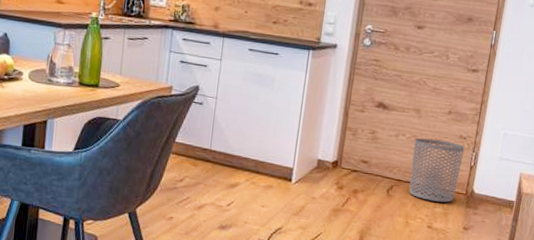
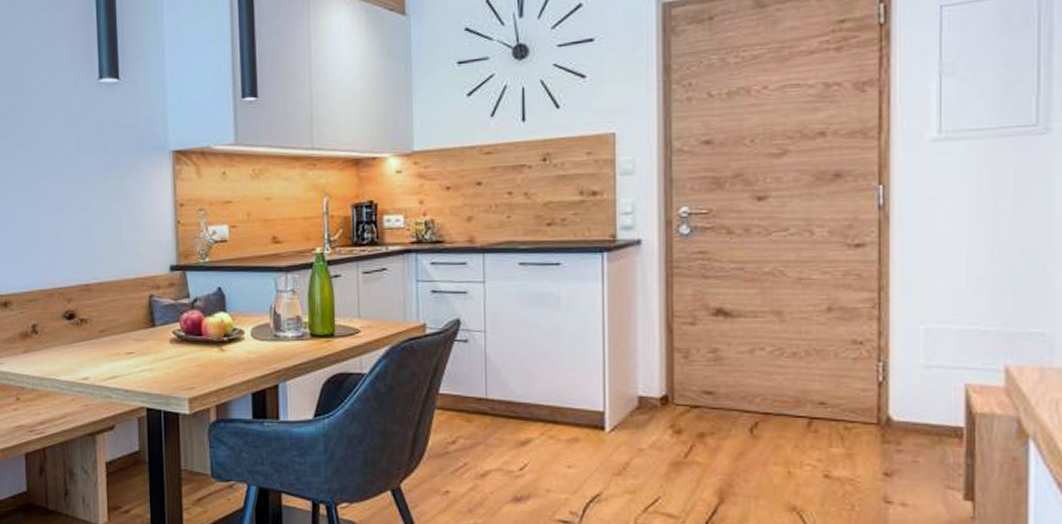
waste bin: present [409,138,465,203] -> none [780,350,864,439]

